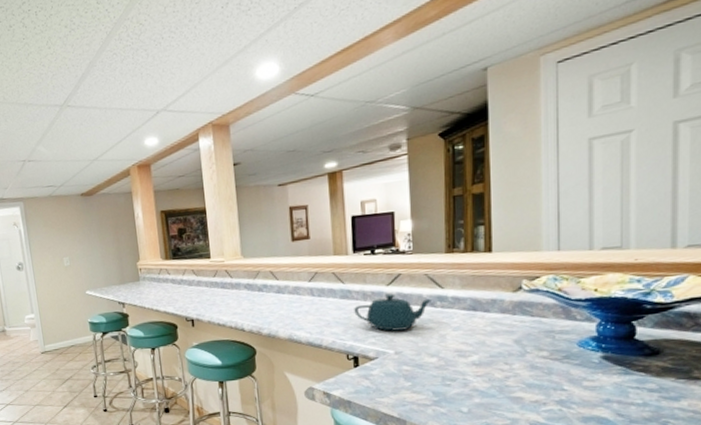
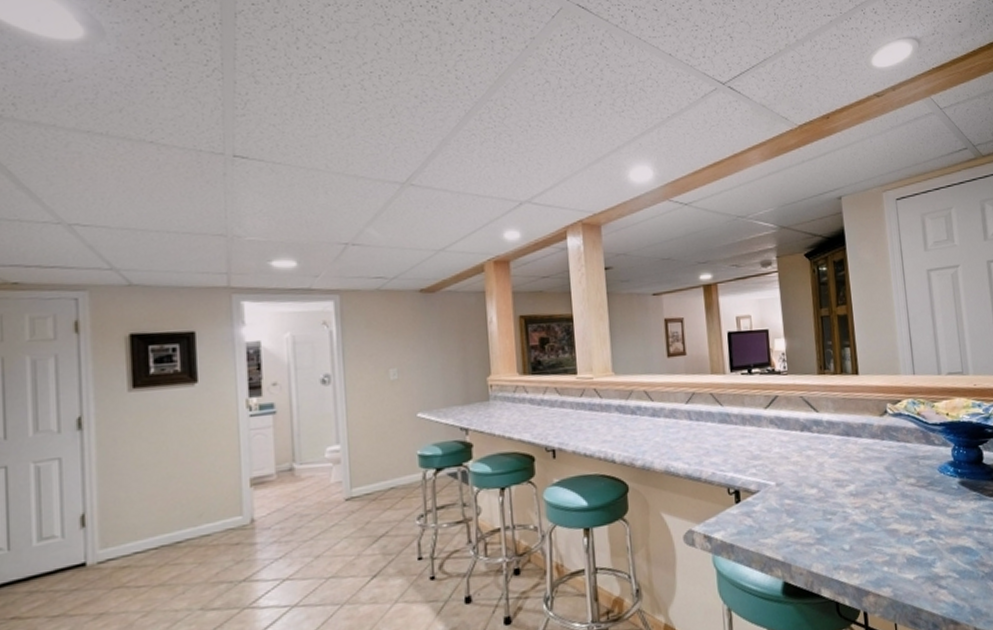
teapot: present [354,293,433,331] -> none [733,417,809,460]

